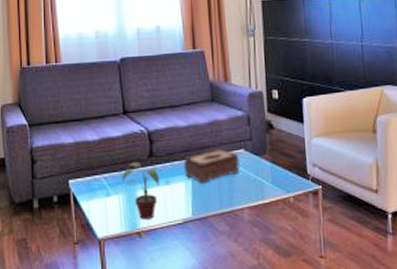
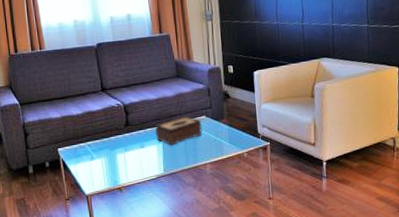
potted plant: present [122,162,162,220] -> none [103,131,137,178]

